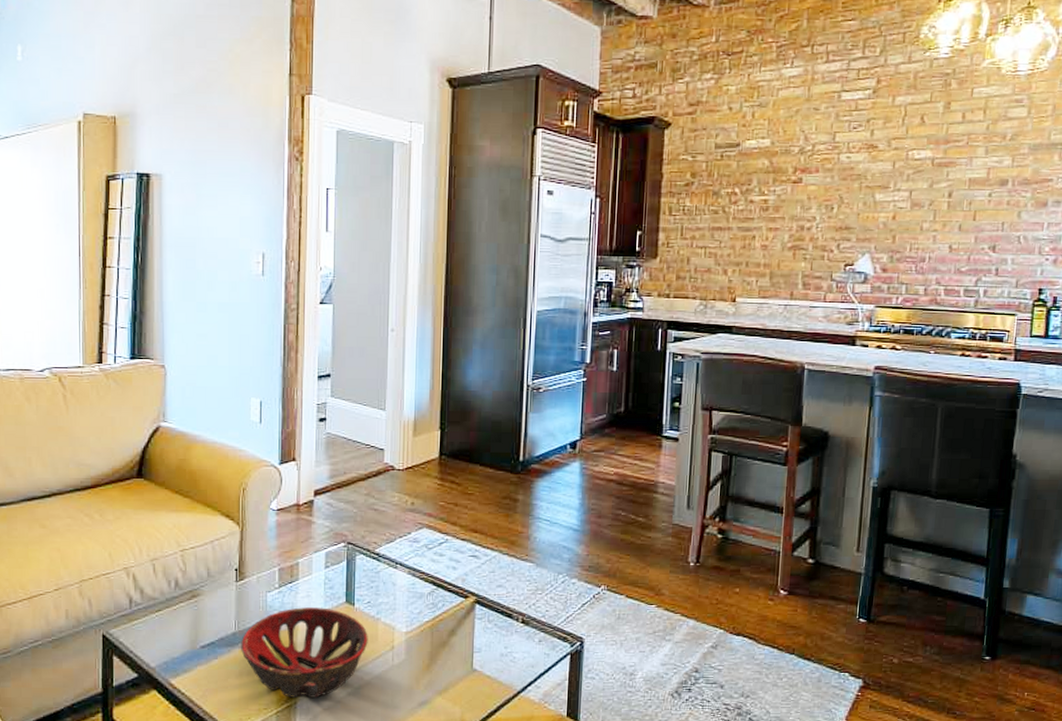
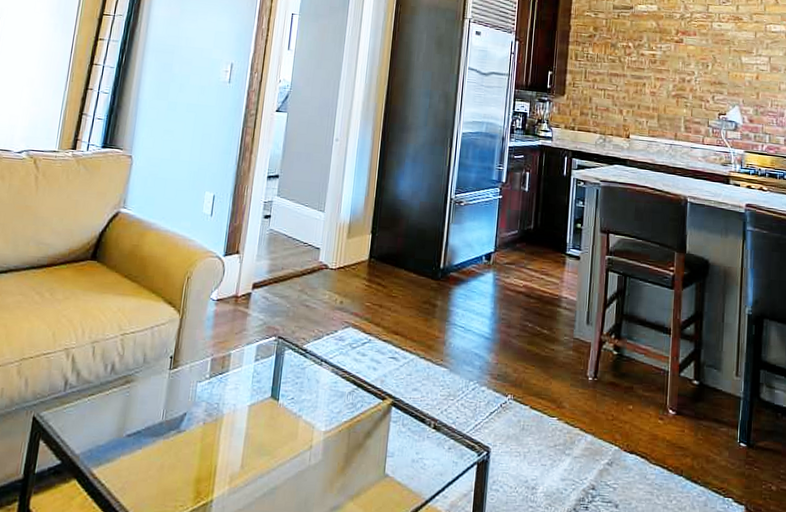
decorative bowl: present [241,607,368,698] -> none [165,399,289,496]

